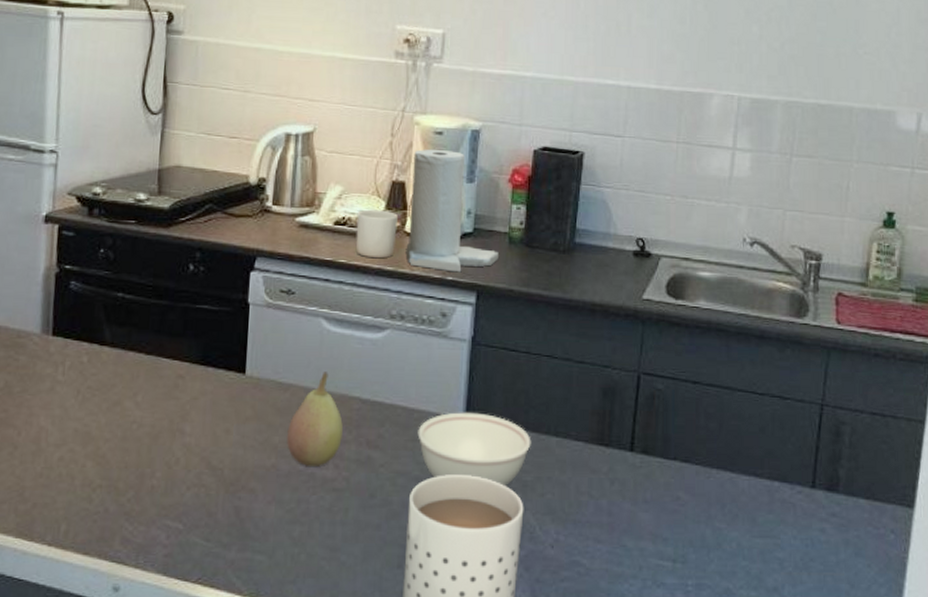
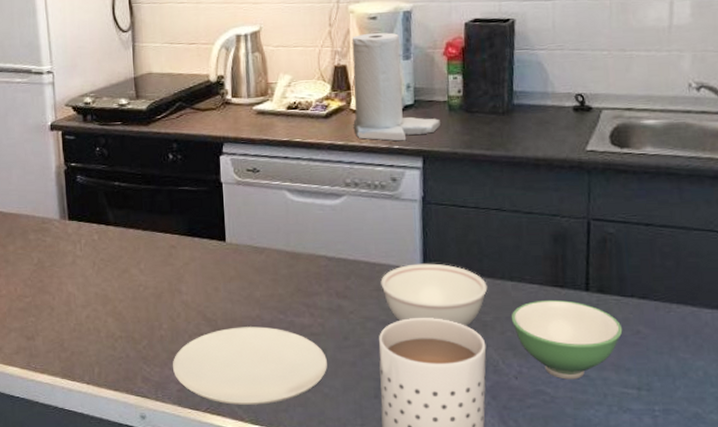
plate: none [161,478,348,575] -> present [172,326,327,405]
fruit: present [287,372,343,466] -> none [266,235,314,315]
mug: present [355,209,398,259] -> none [306,92,344,136]
bowl: none [552,459,663,550] -> present [511,299,623,380]

